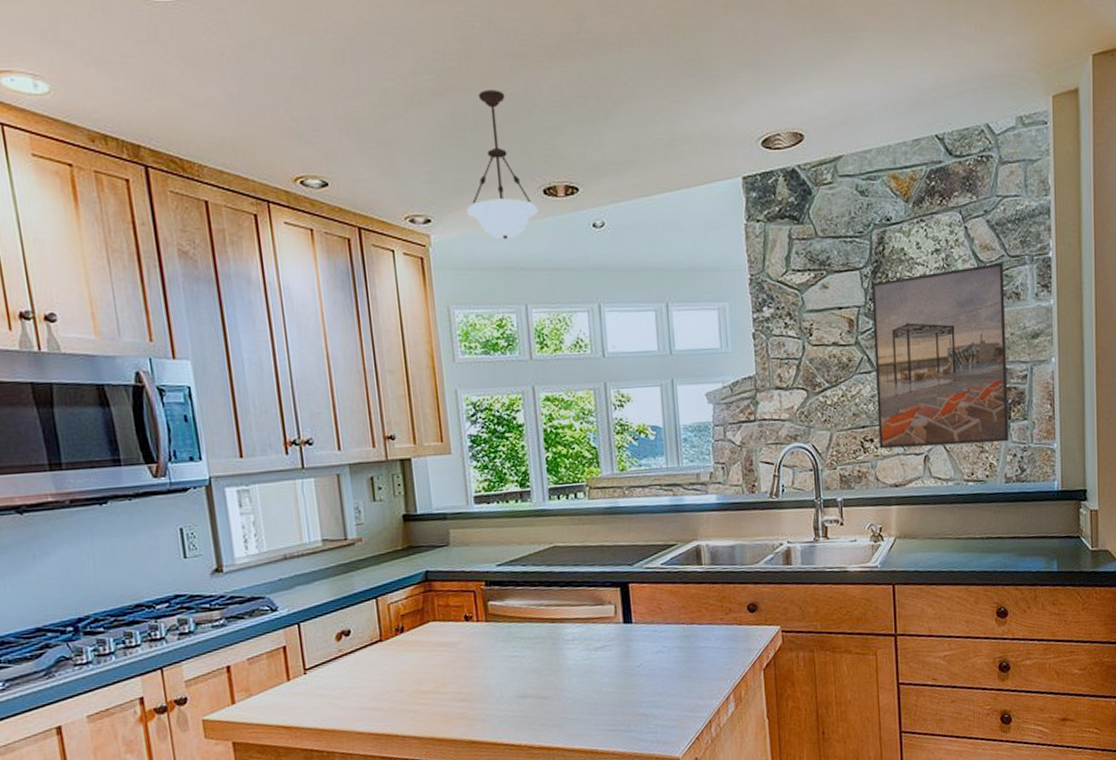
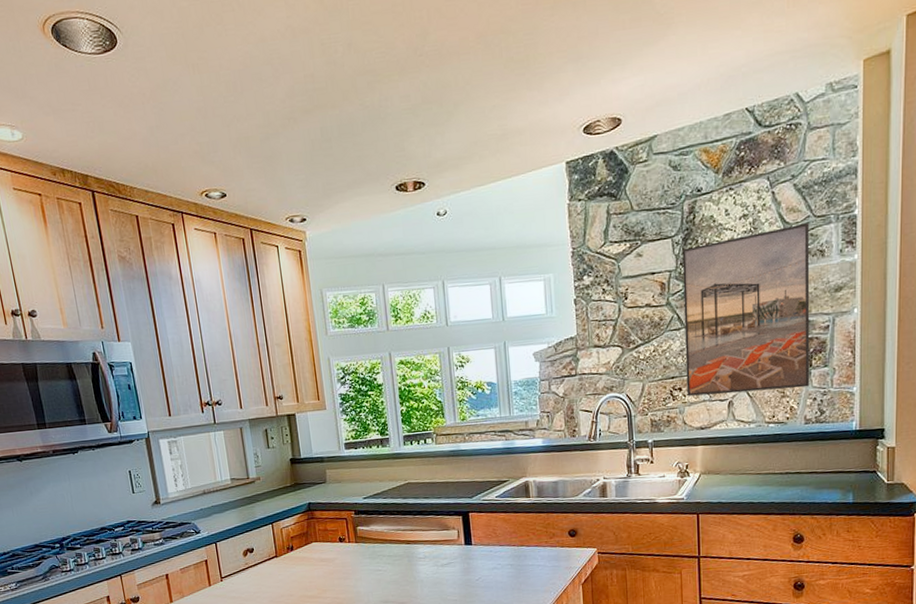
pendant light: present [467,90,538,240] -> none [334,104,391,231]

